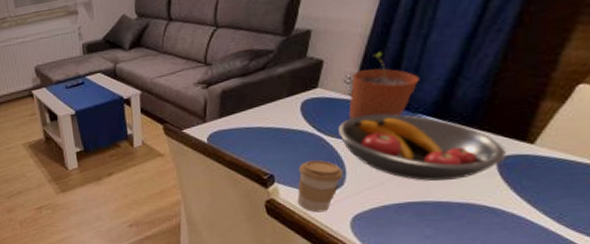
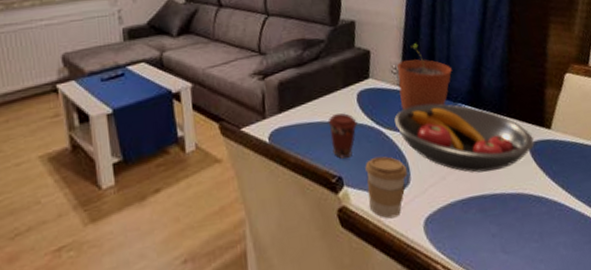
coffee cup: none [267,119,298,160] -> present [328,112,358,159]

